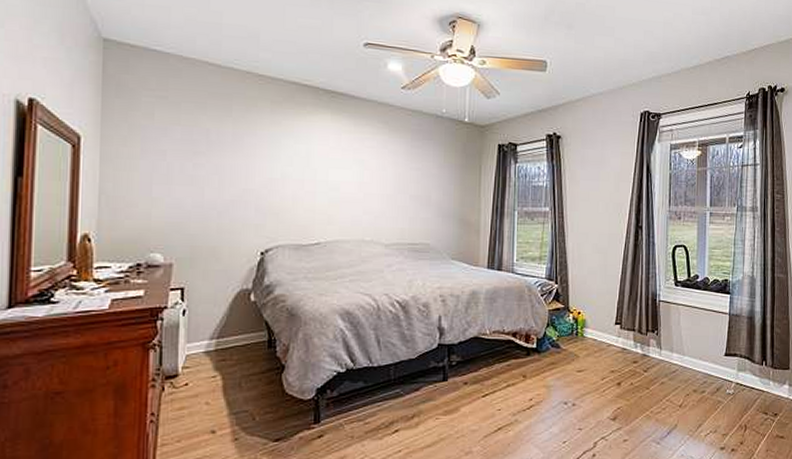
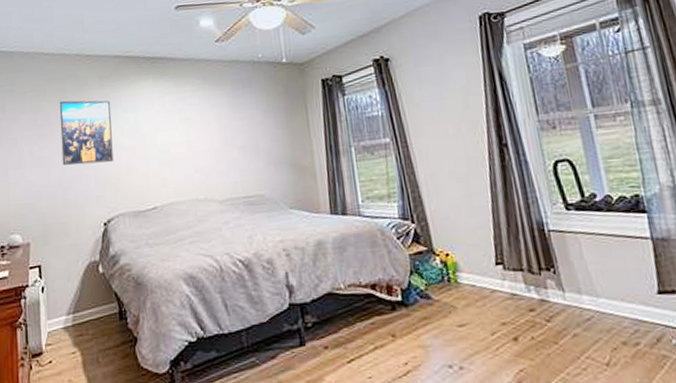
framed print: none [219,119,282,191] -> present [59,100,114,166]

